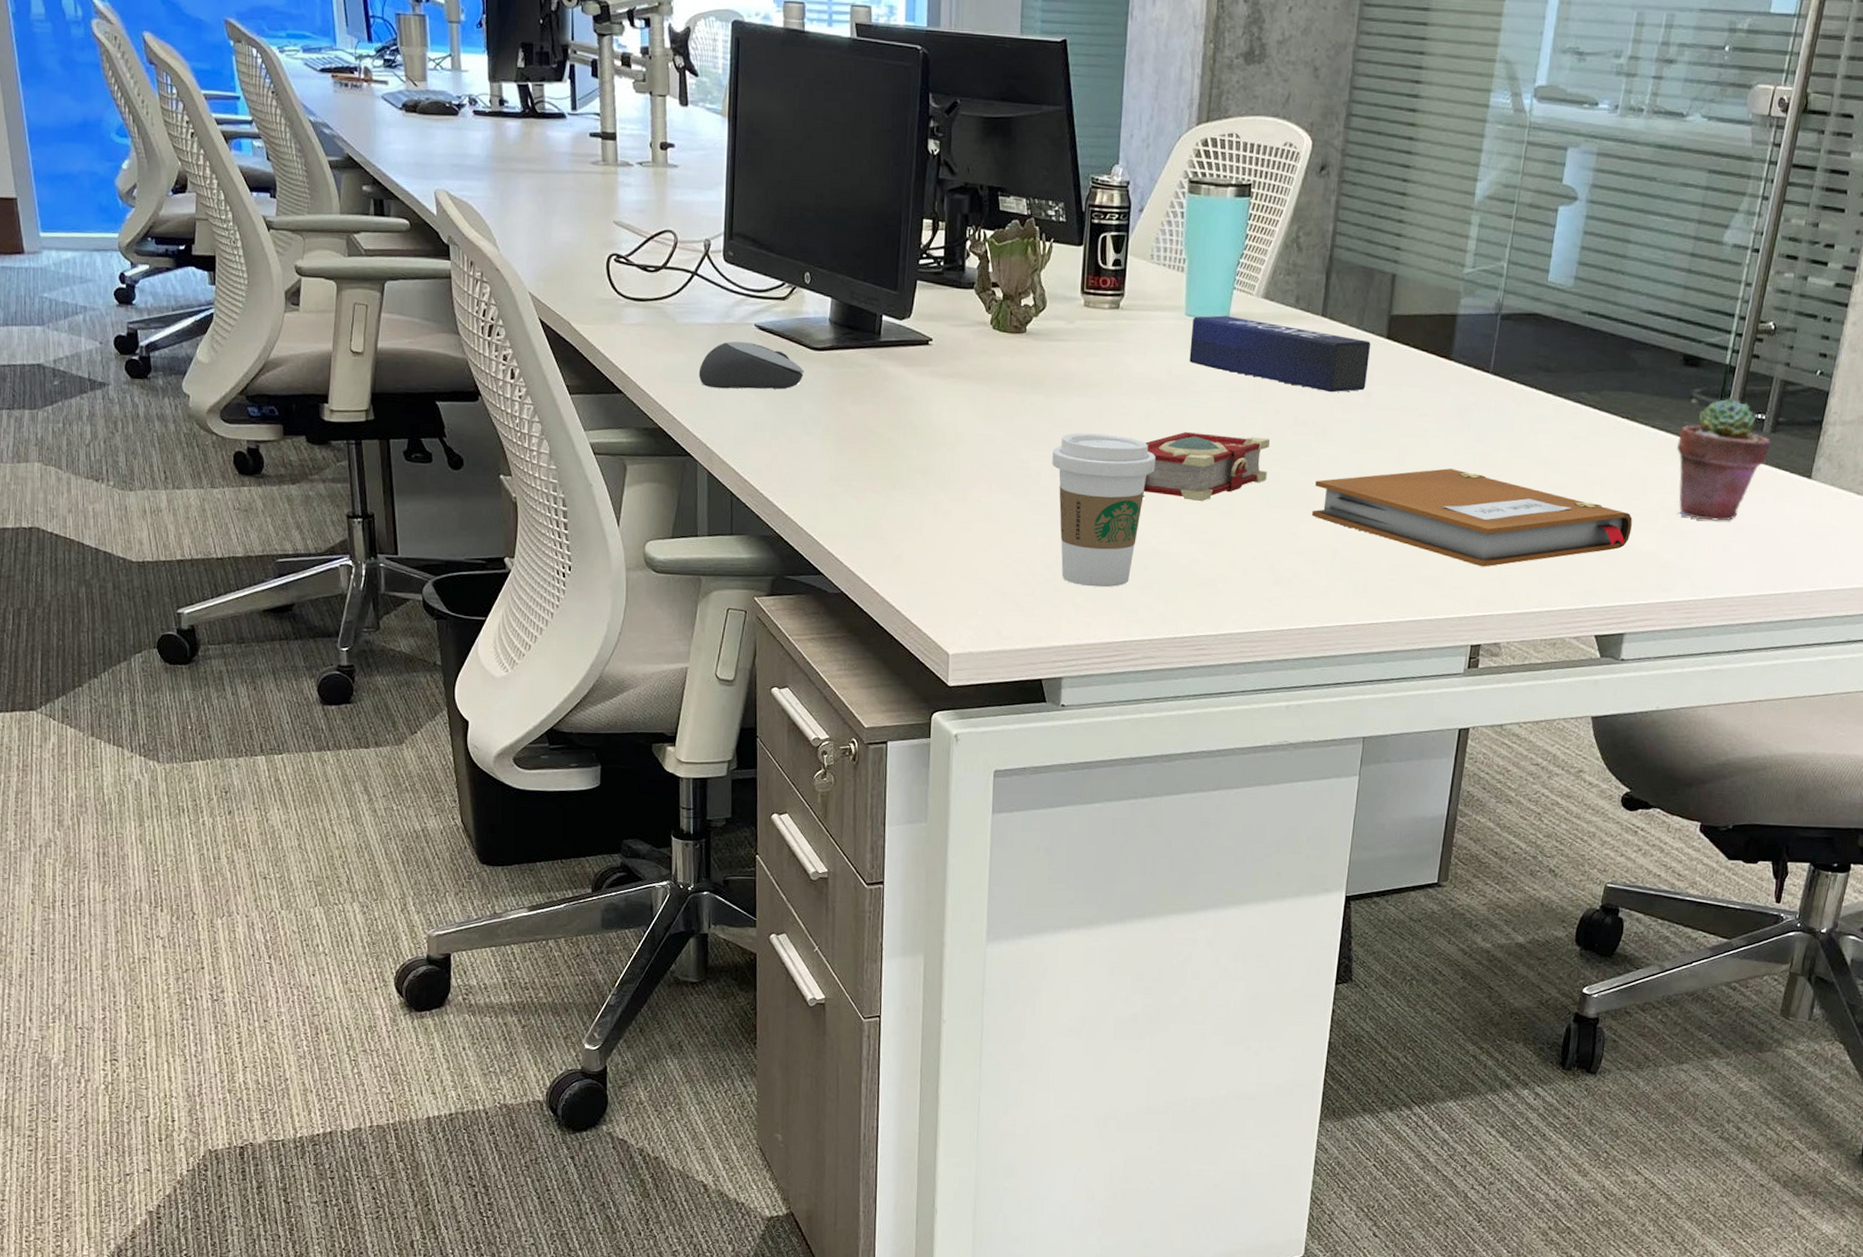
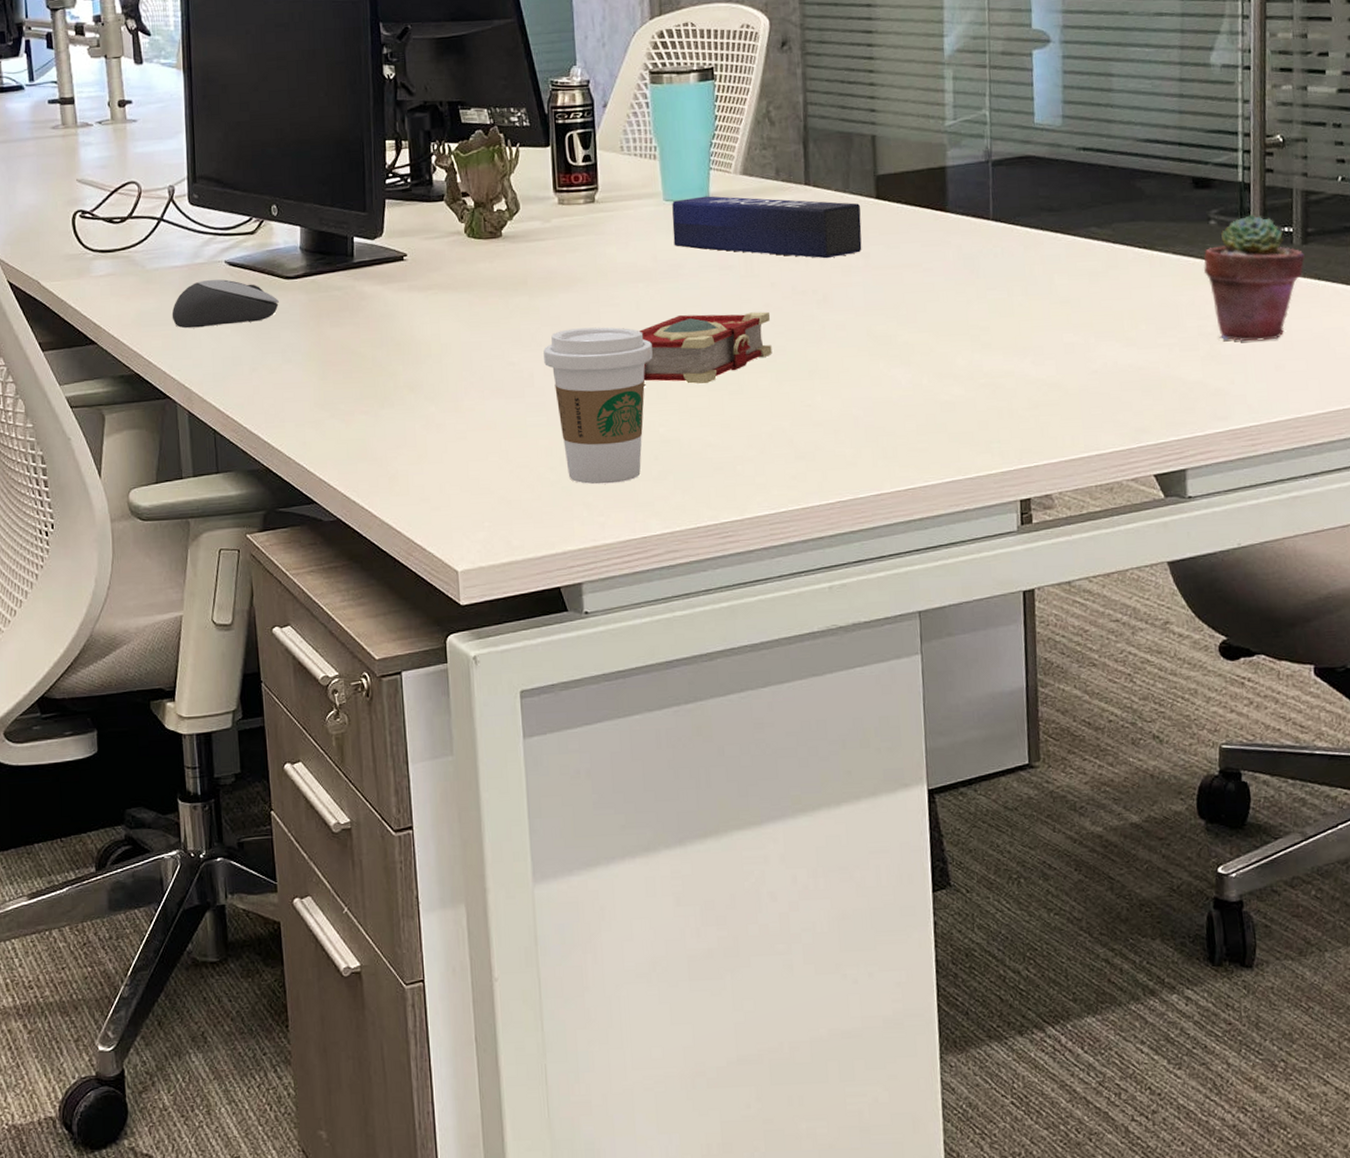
notebook: present [1312,468,1632,567] -> none [824,320,1173,417]

